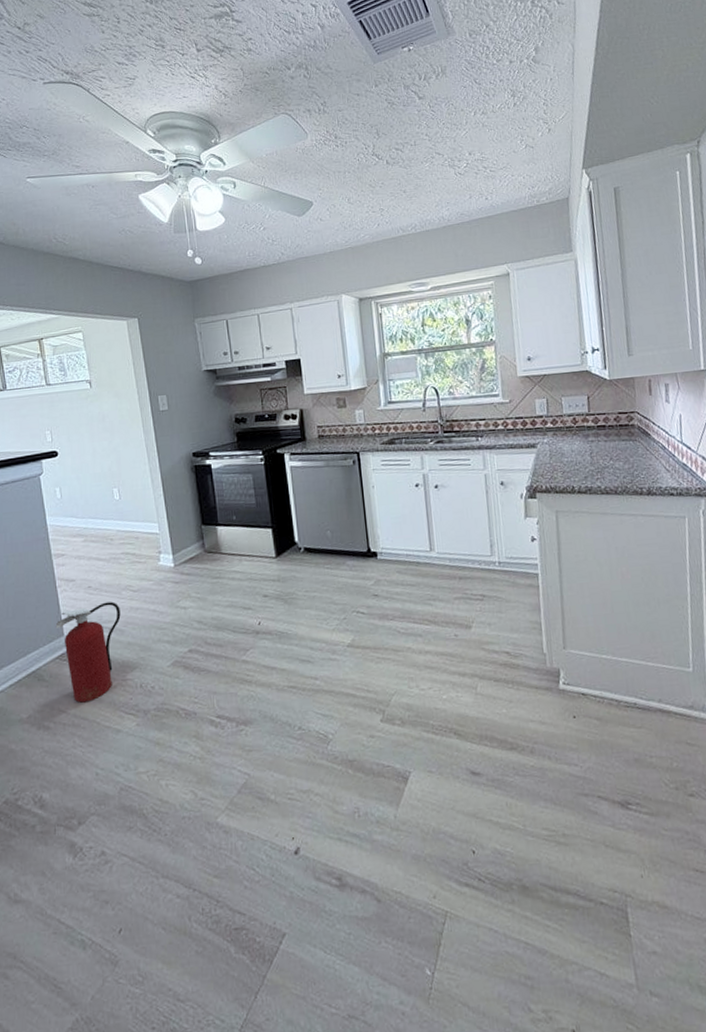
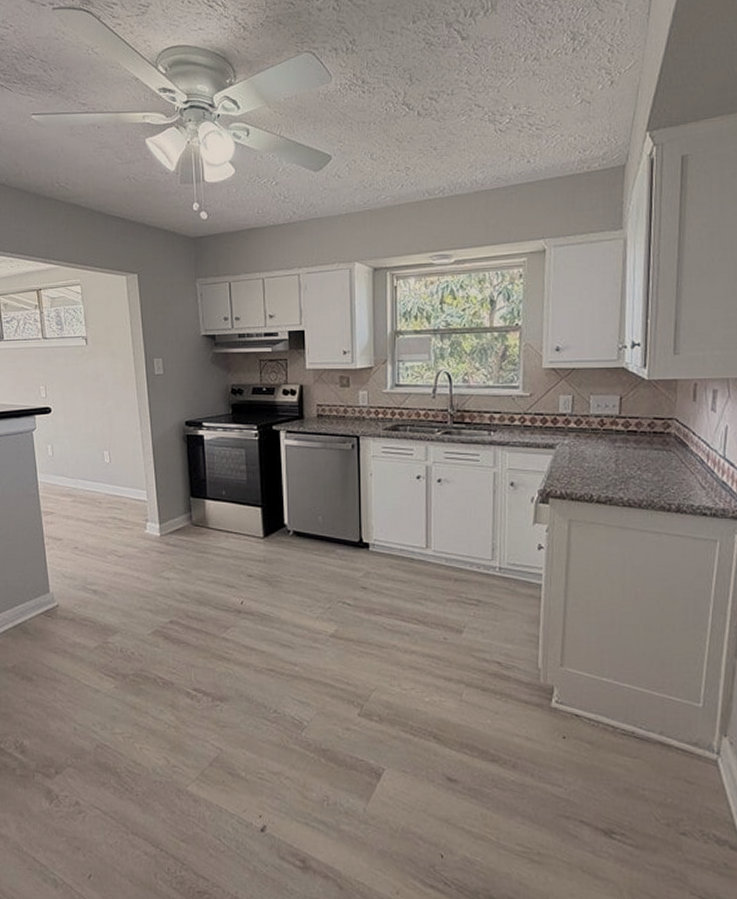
fire extinguisher: present [55,601,121,703] -> none [42,564,105,660]

